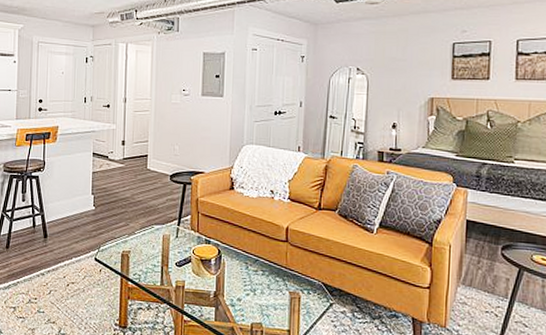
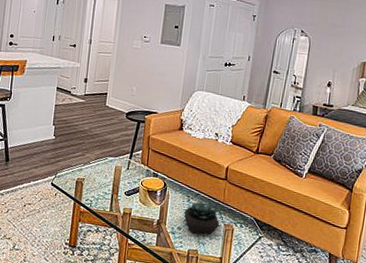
succulent plant: none [243,267,283,305] -> present [184,201,219,234]

